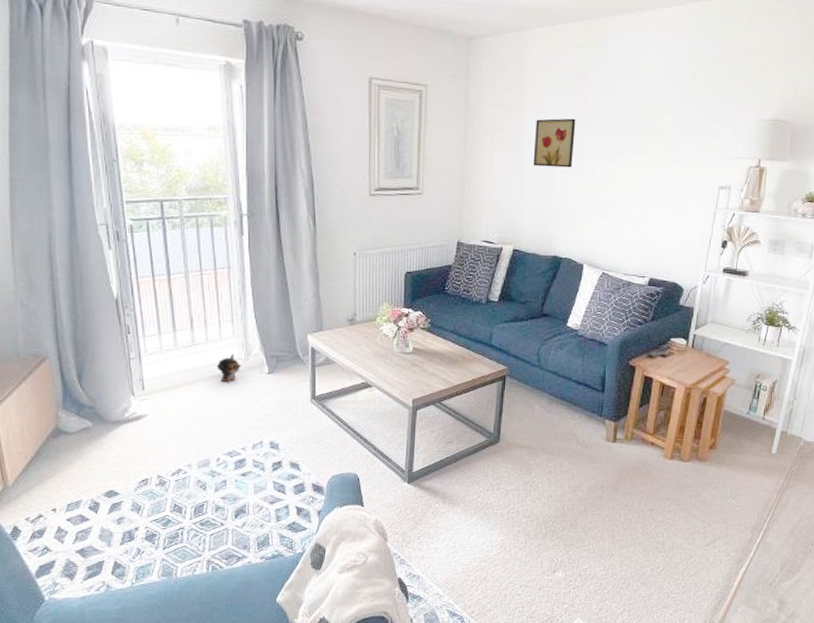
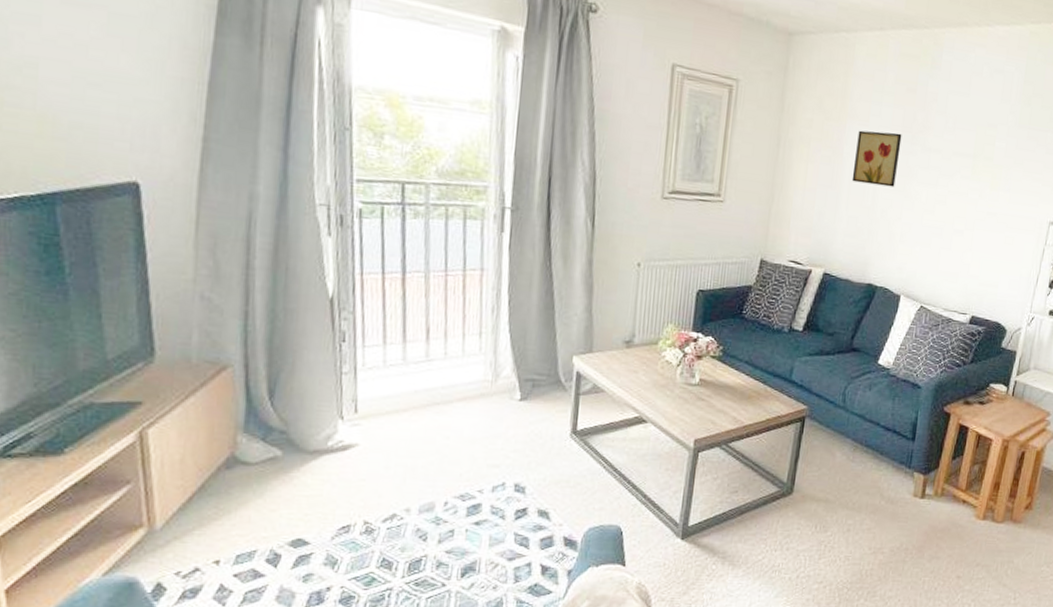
plush toy: present [216,354,242,383] -> none [454,374,487,410]

